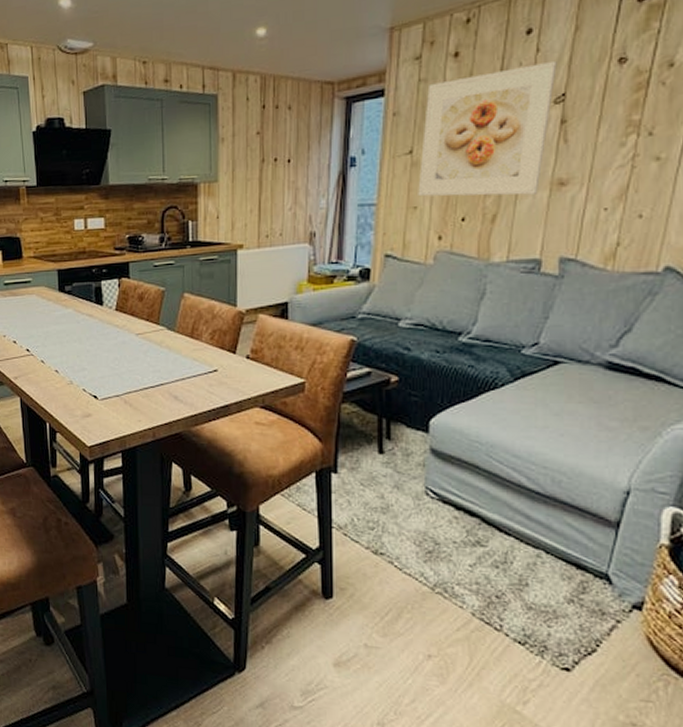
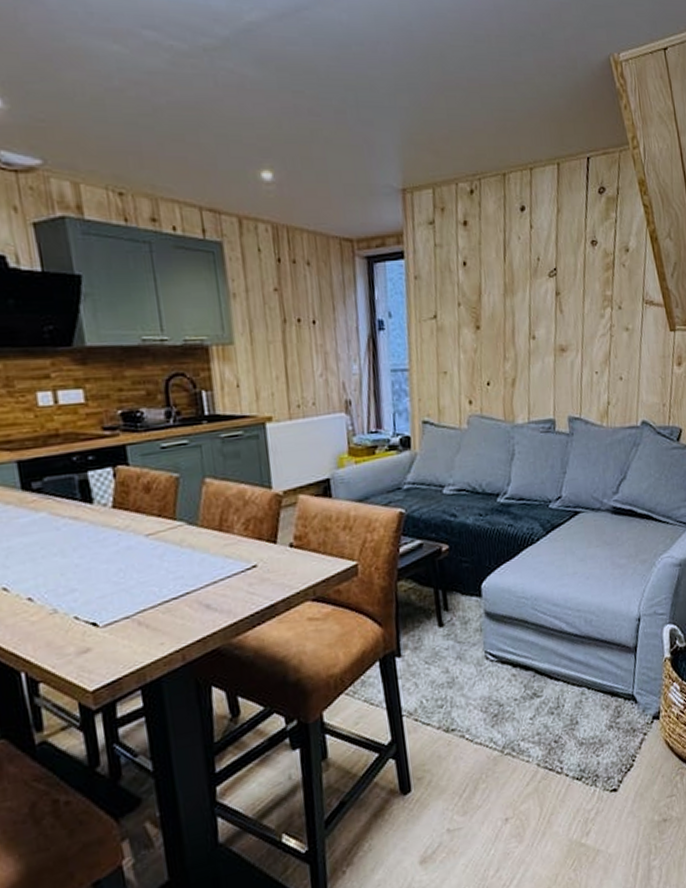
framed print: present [418,60,557,197] -> none [443,237,548,362]

